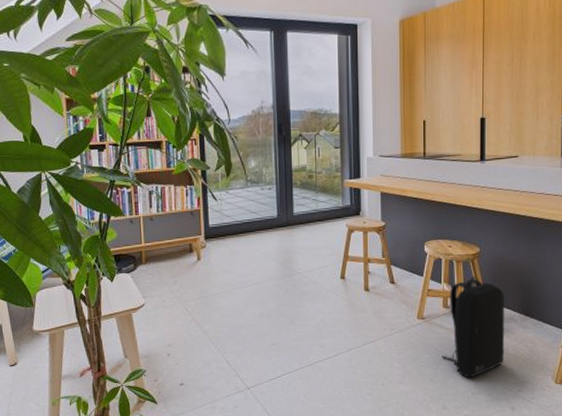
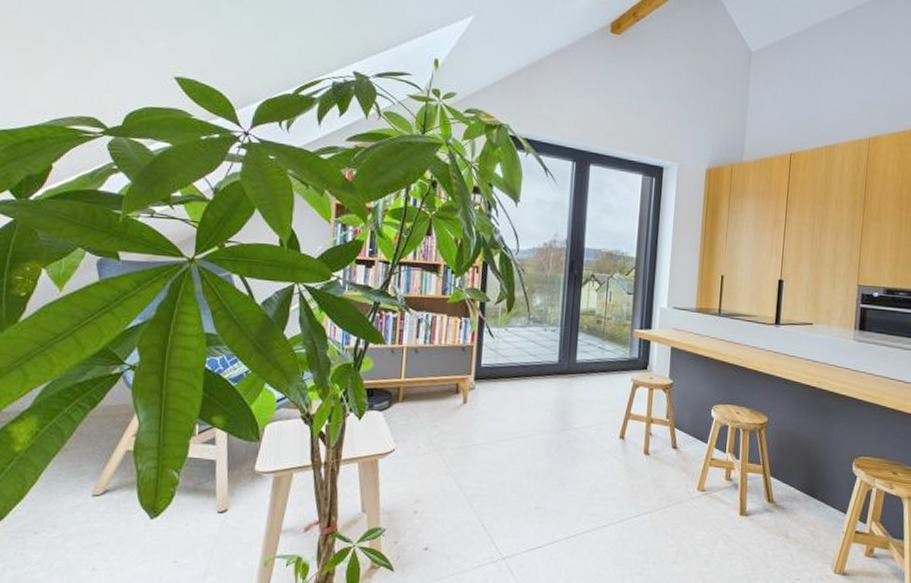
backpack: present [441,276,505,378] -> none [719,448,789,561]

